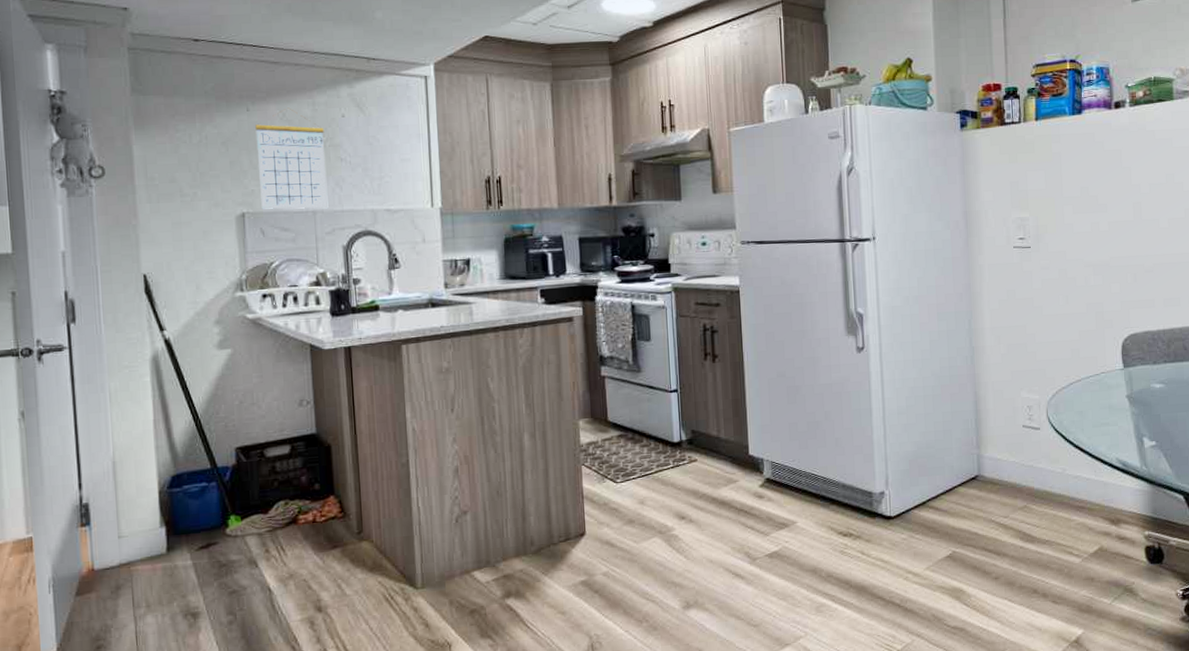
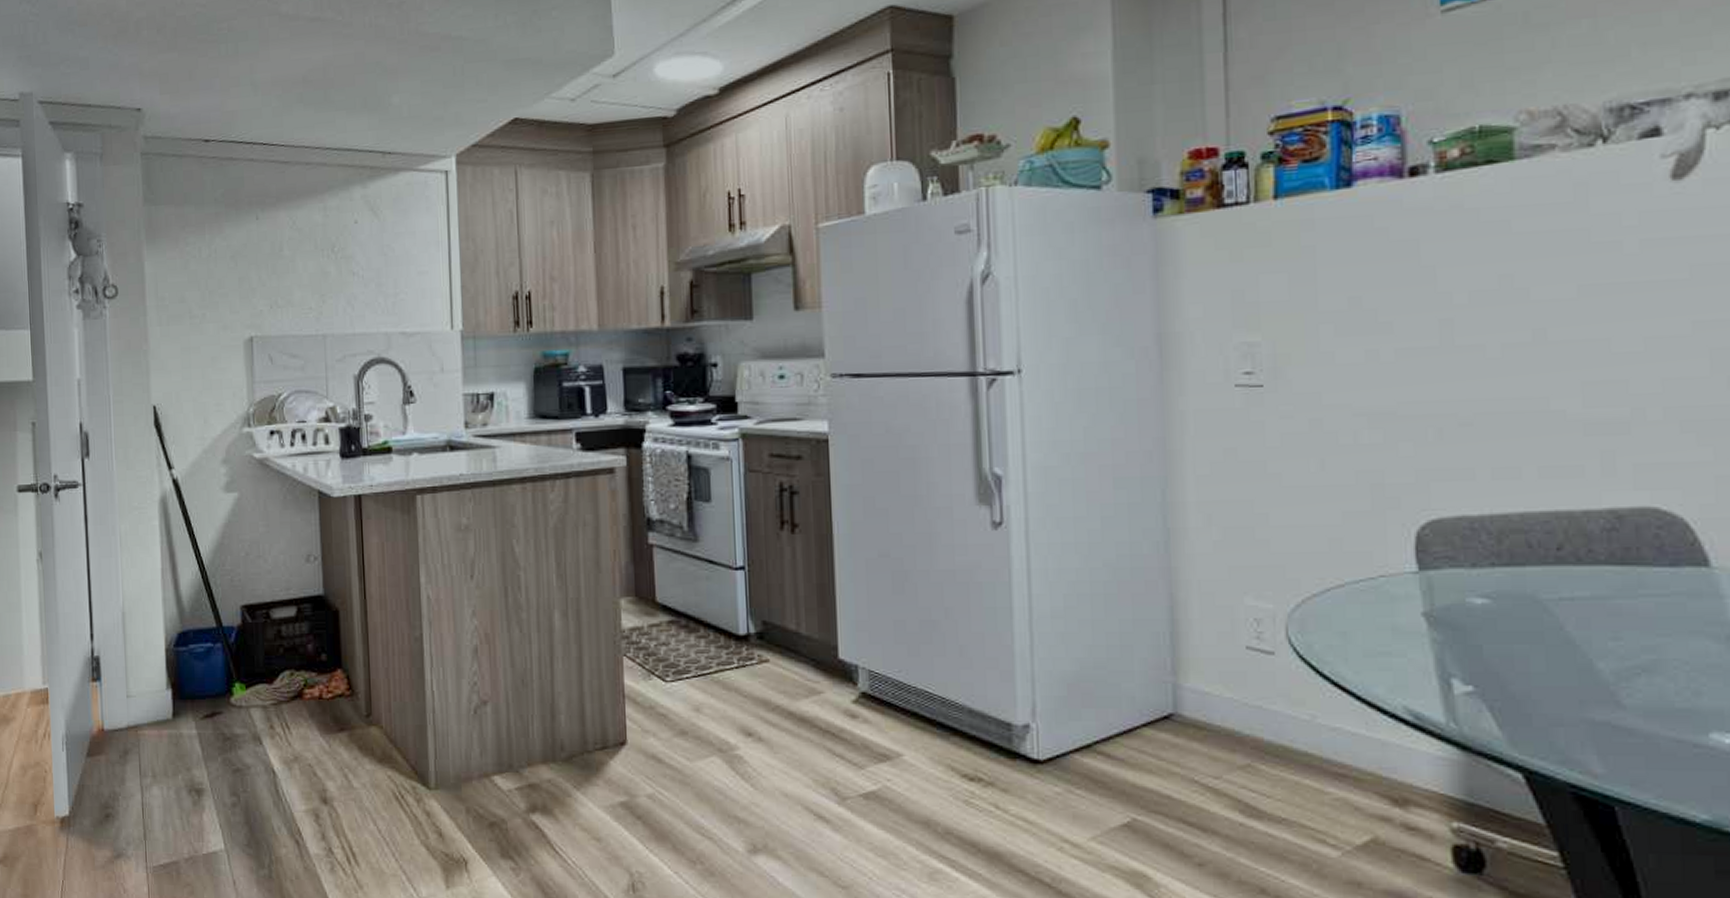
calendar: present [255,107,329,209] -> none [265,214,339,333]

